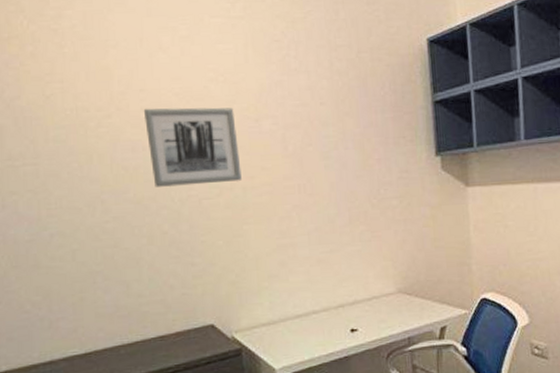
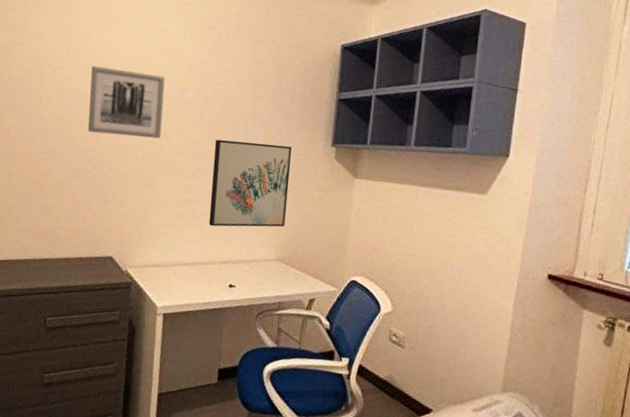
wall art: none [305,164,400,269] -> present [208,139,292,227]

